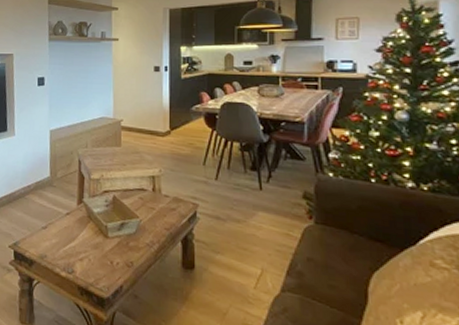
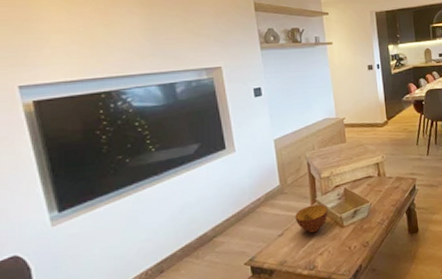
bowl: none [60,205,94,235] -> present [294,204,328,233]

